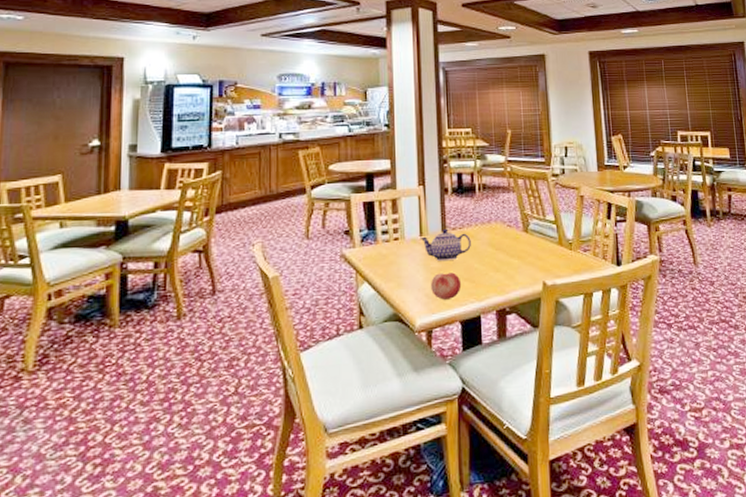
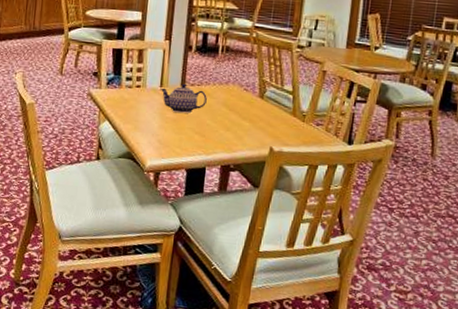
fruit: present [431,272,462,300] -> none [164,123,193,148]

